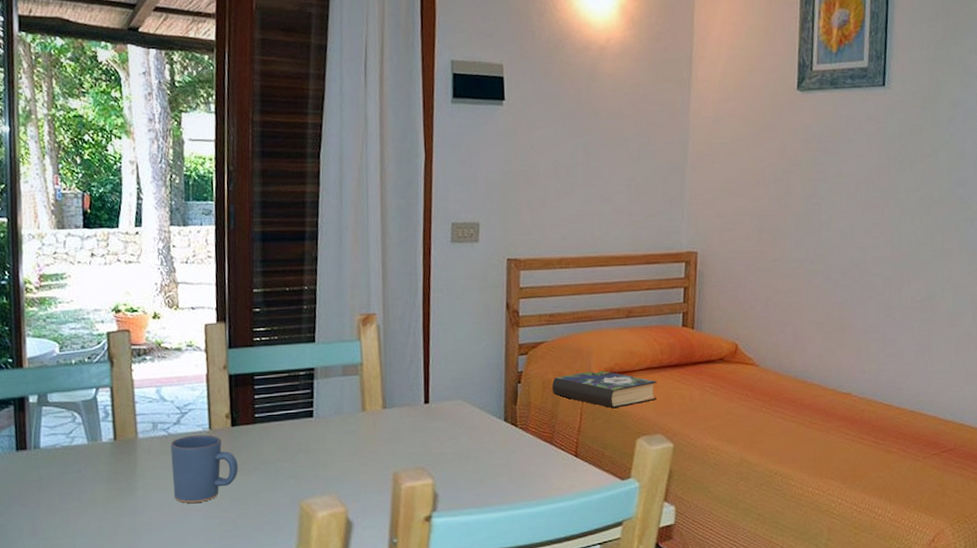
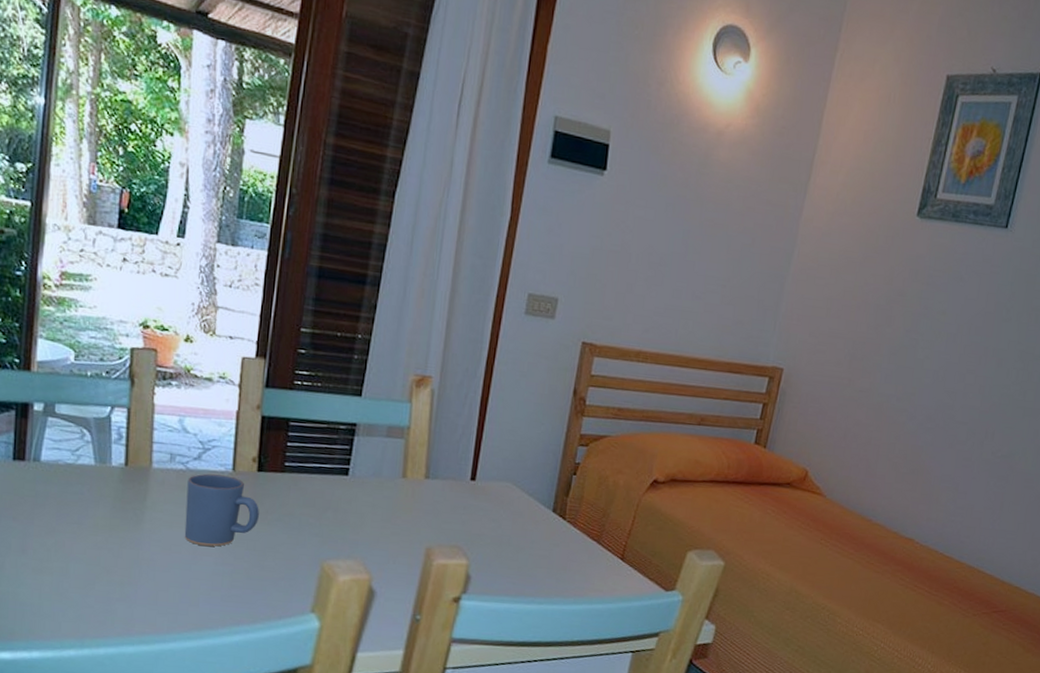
book: present [552,370,657,409] -> none [608,474,719,517]

